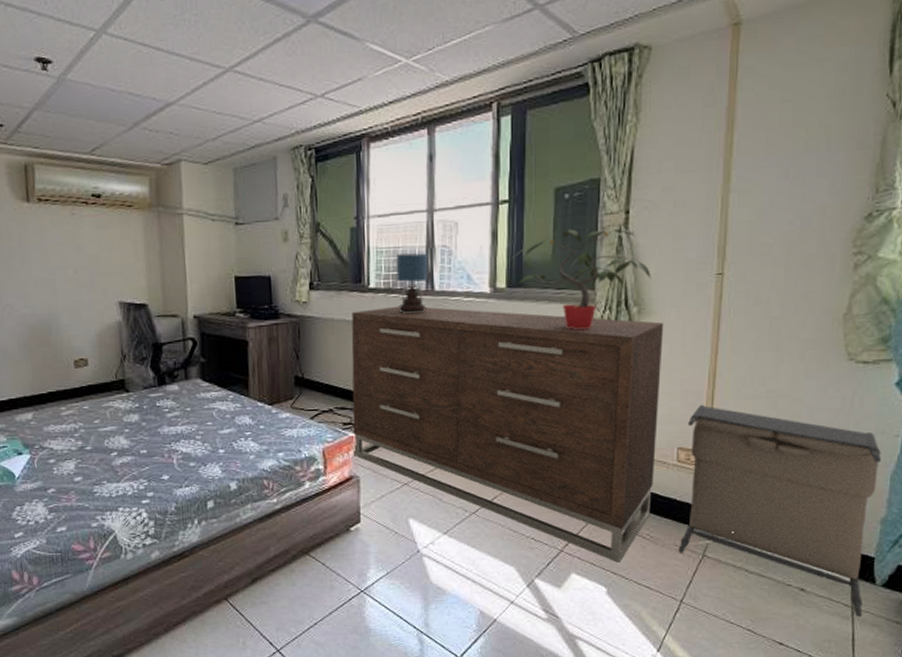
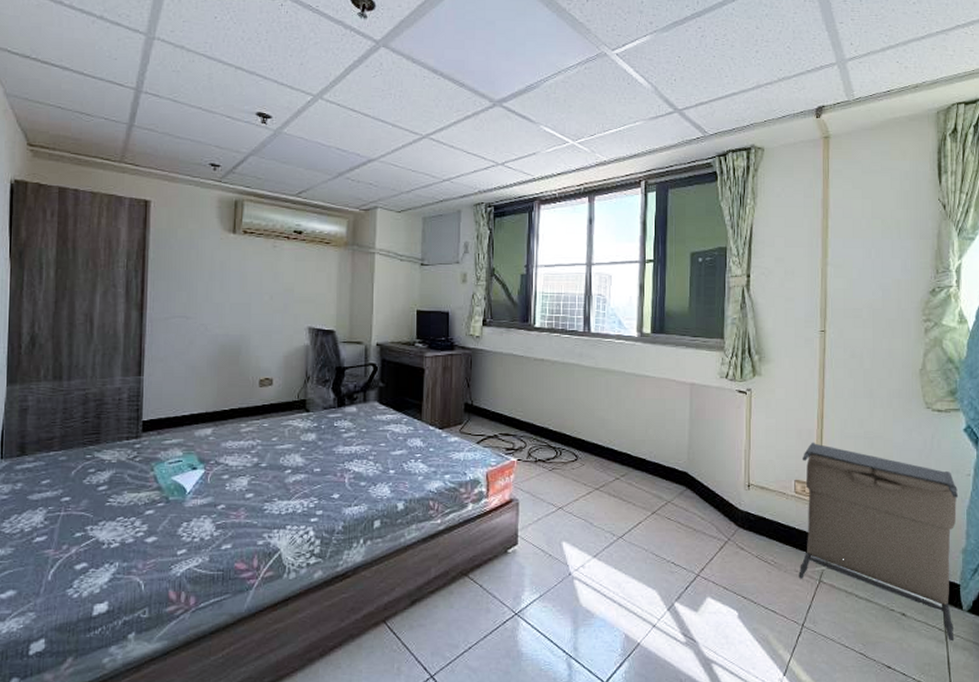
dresser: present [351,306,664,563] -> none [515,344,780,587]
table lamp: present [396,253,429,314] -> none [558,299,586,352]
potted plant: present [515,229,651,330] -> none [658,287,769,373]

